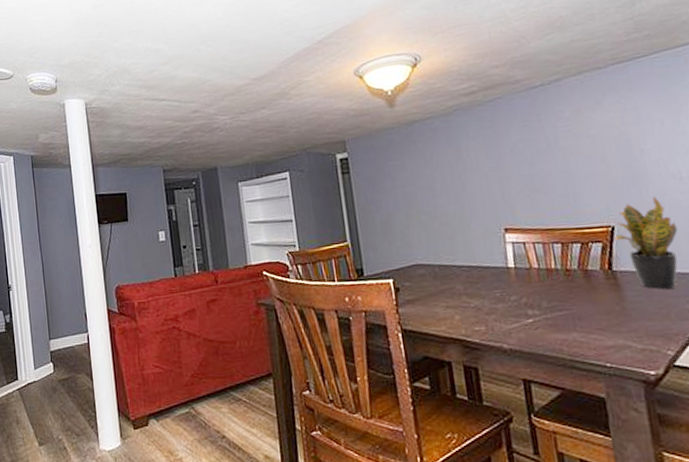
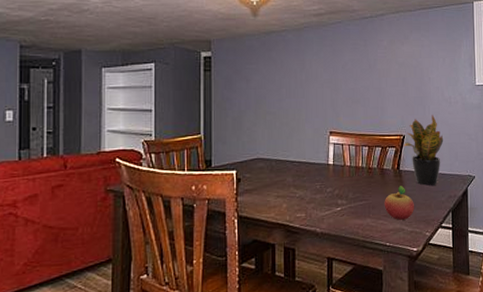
fruit: none [594,290,644,335] -> present [384,186,414,220]

